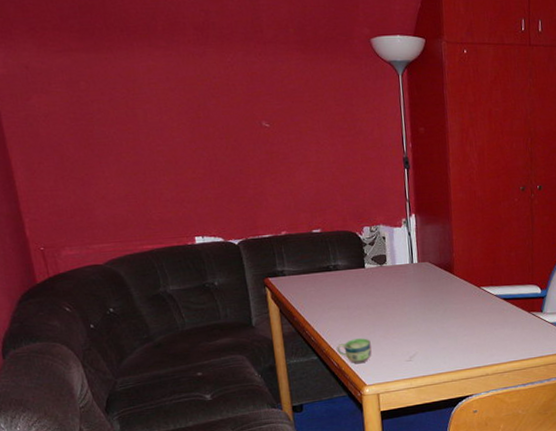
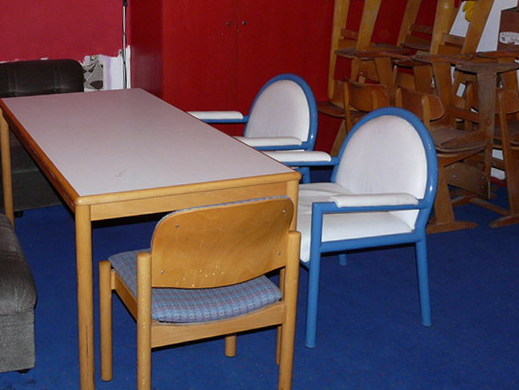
cup: present [337,338,372,363] -> none [55,154,86,176]

